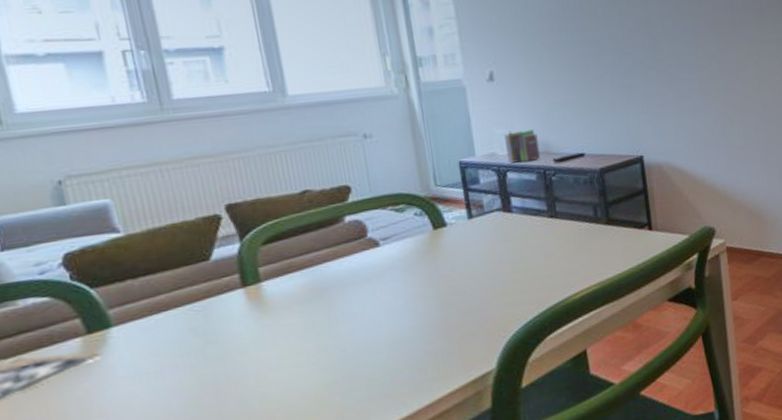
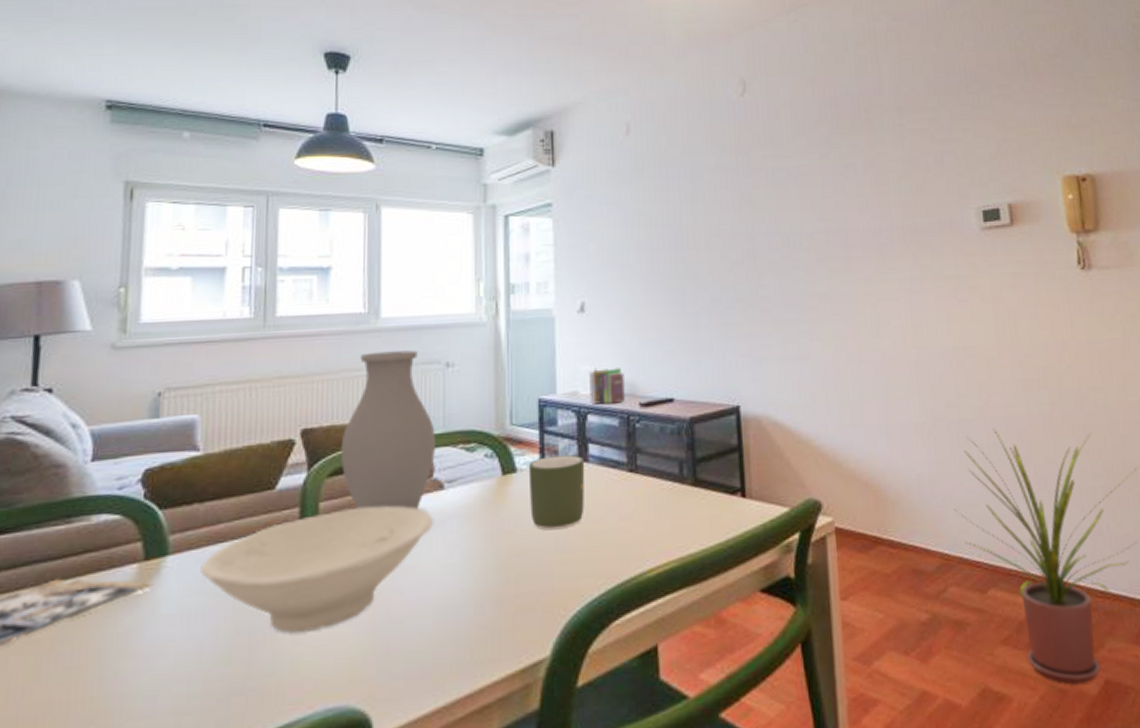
bowl: none [149,263,374,378] -> present [200,505,433,633]
vase: none [269,124,367,271] -> present [340,350,435,510]
mug: none [457,207,513,271] -> present [528,455,585,530]

